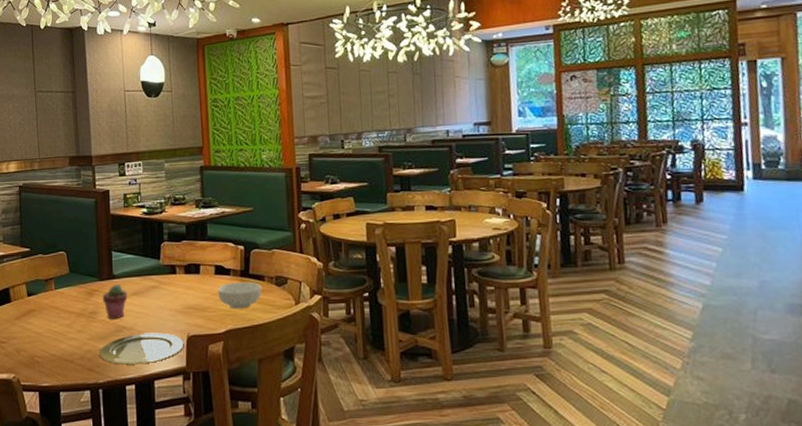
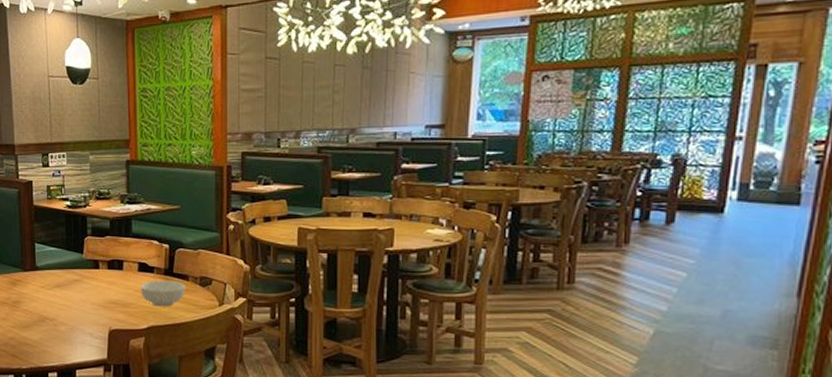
plate: present [99,332,184,365] -> none [22,324,106,354]
potted succulent: present [102,284,128,319] -> none [25,276,51,310]

